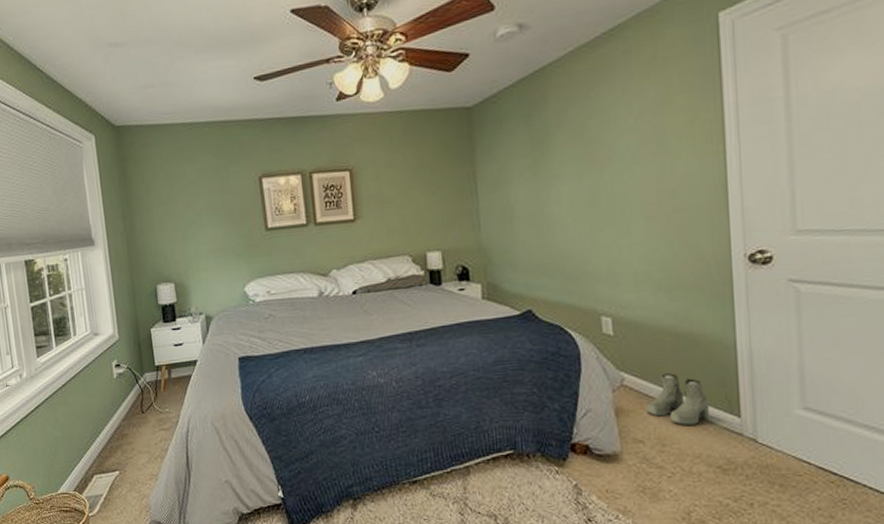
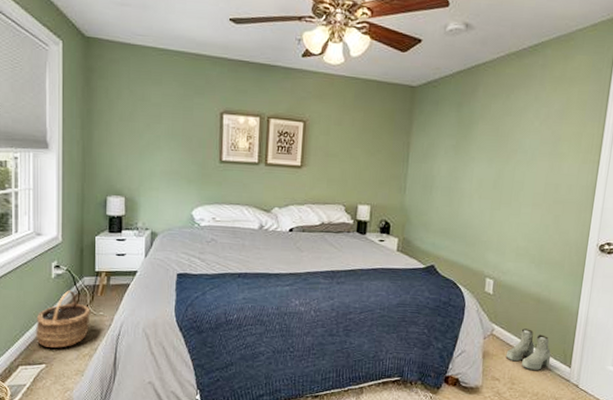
wicker basket: none [105,389,157,452] -> present [36,290,91,348]

